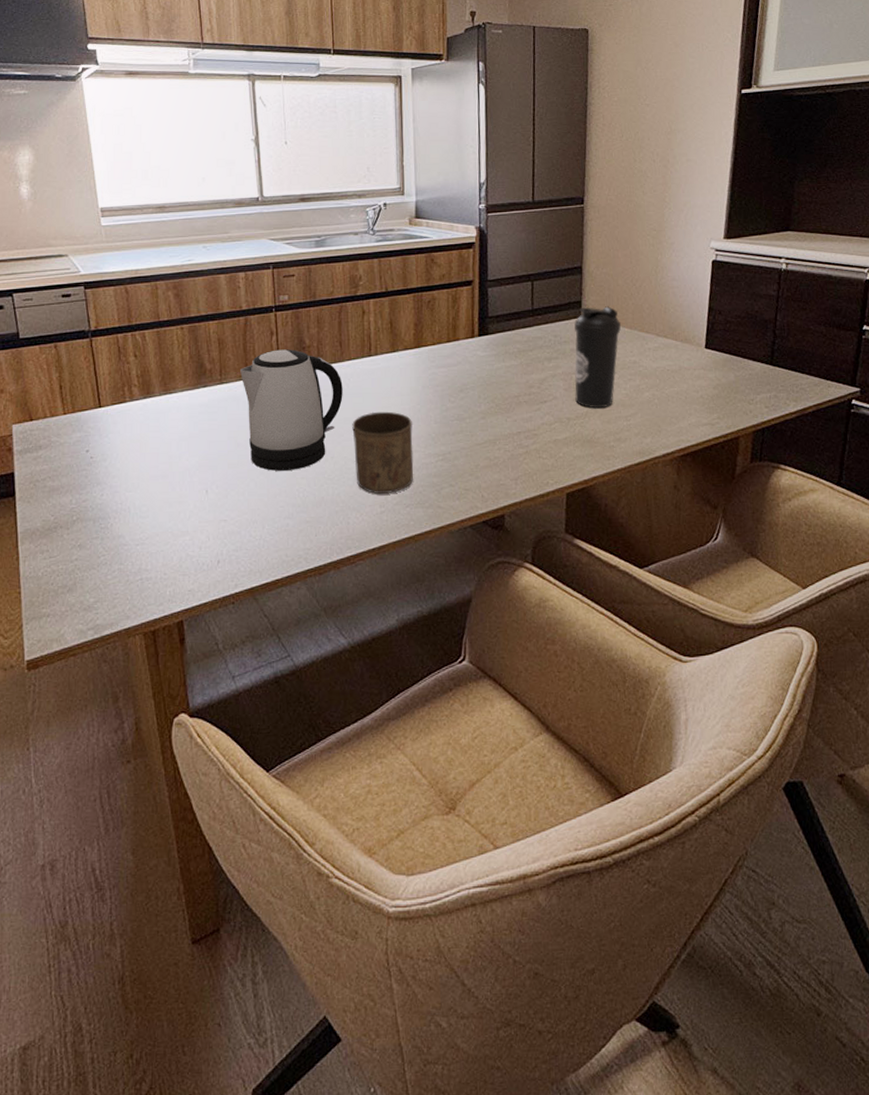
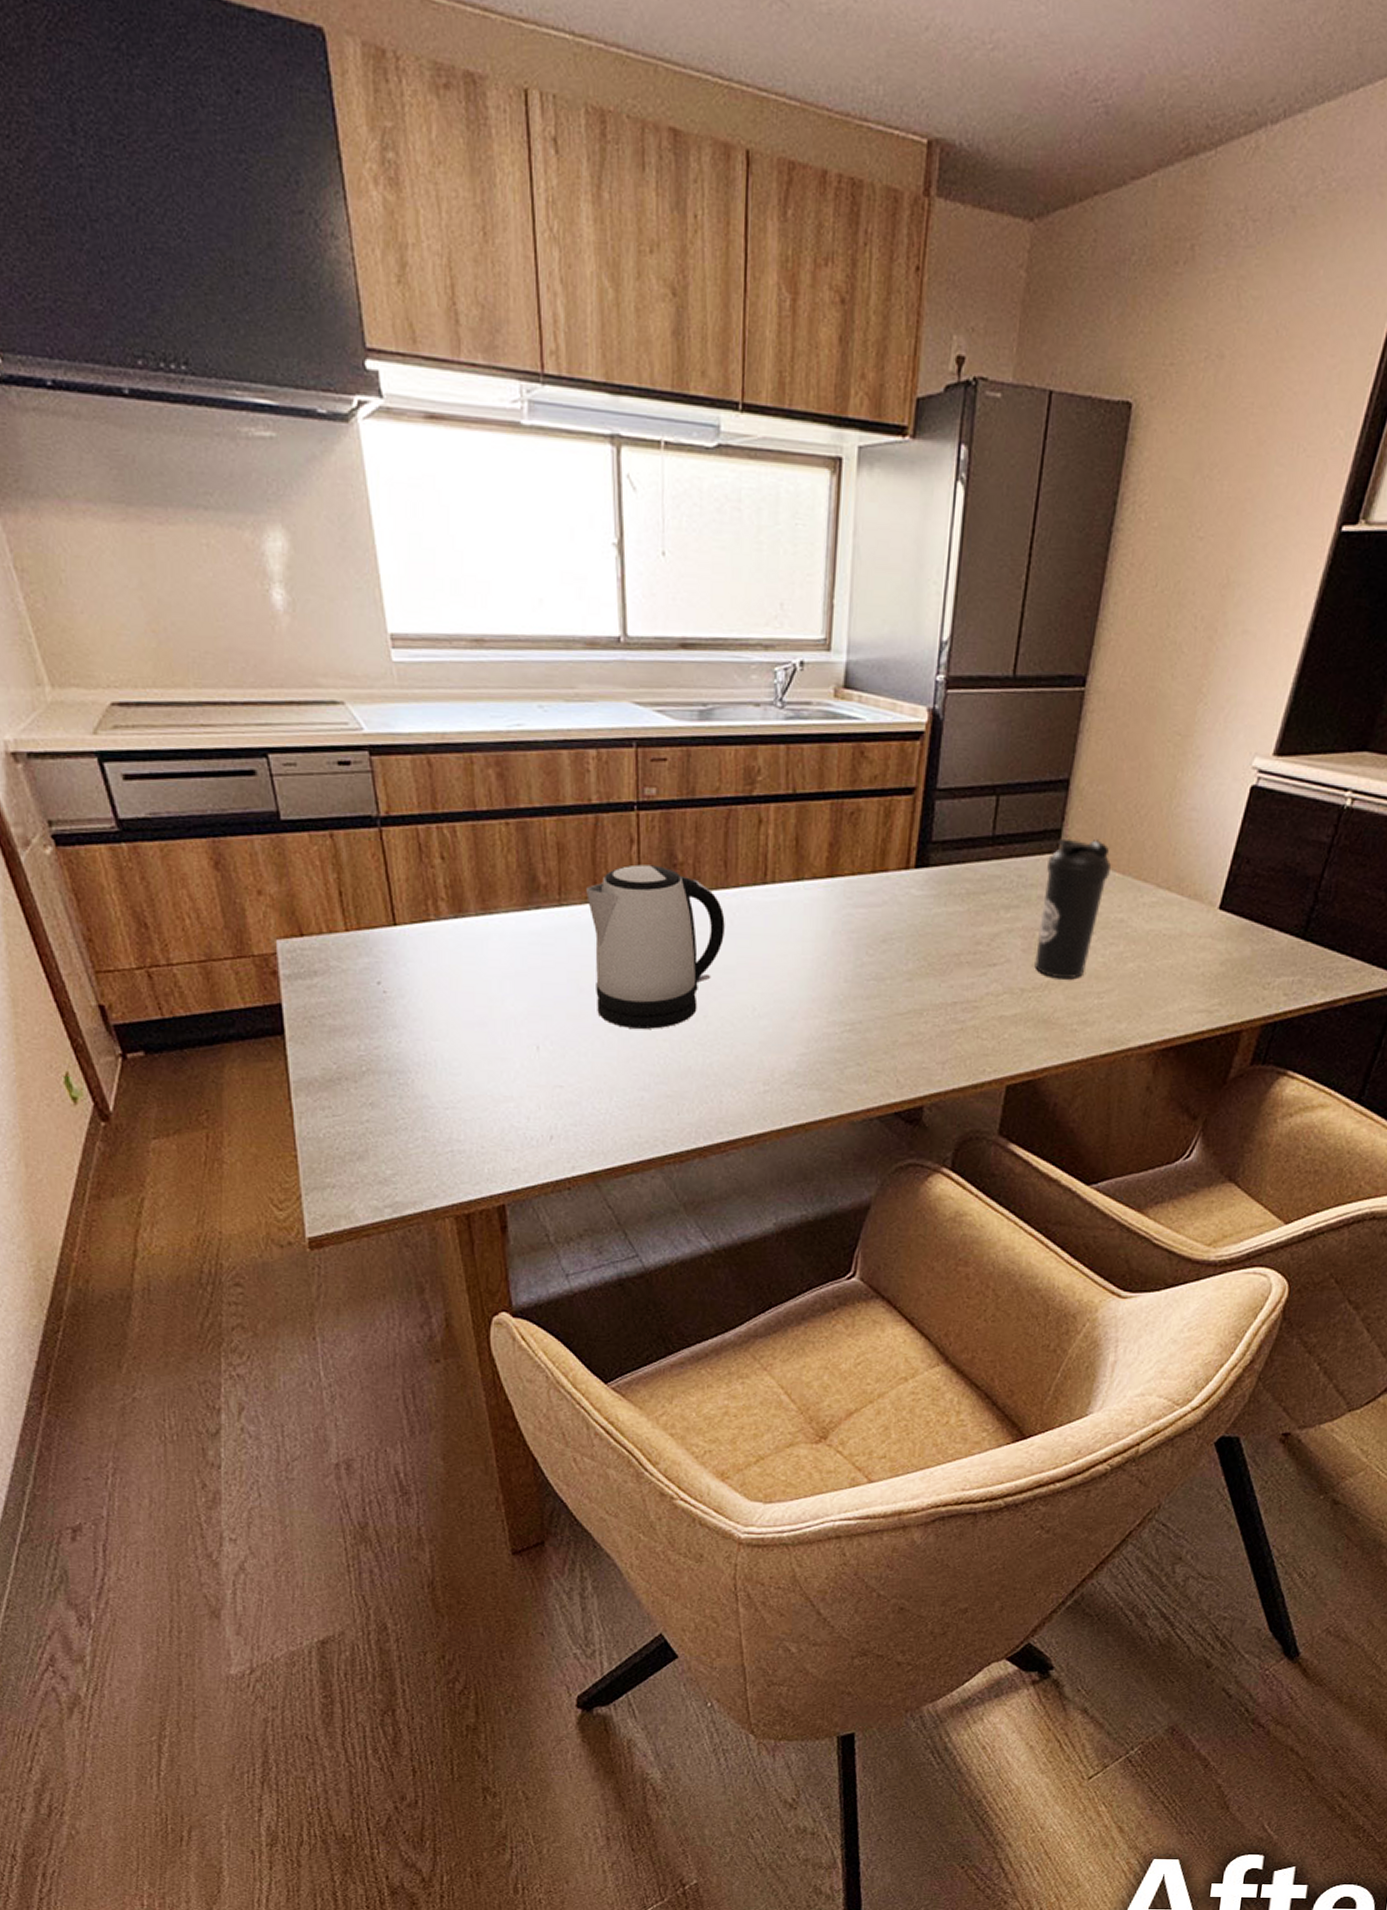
cup: present [352,411,414,494] -> none [733,960,816,1068]

